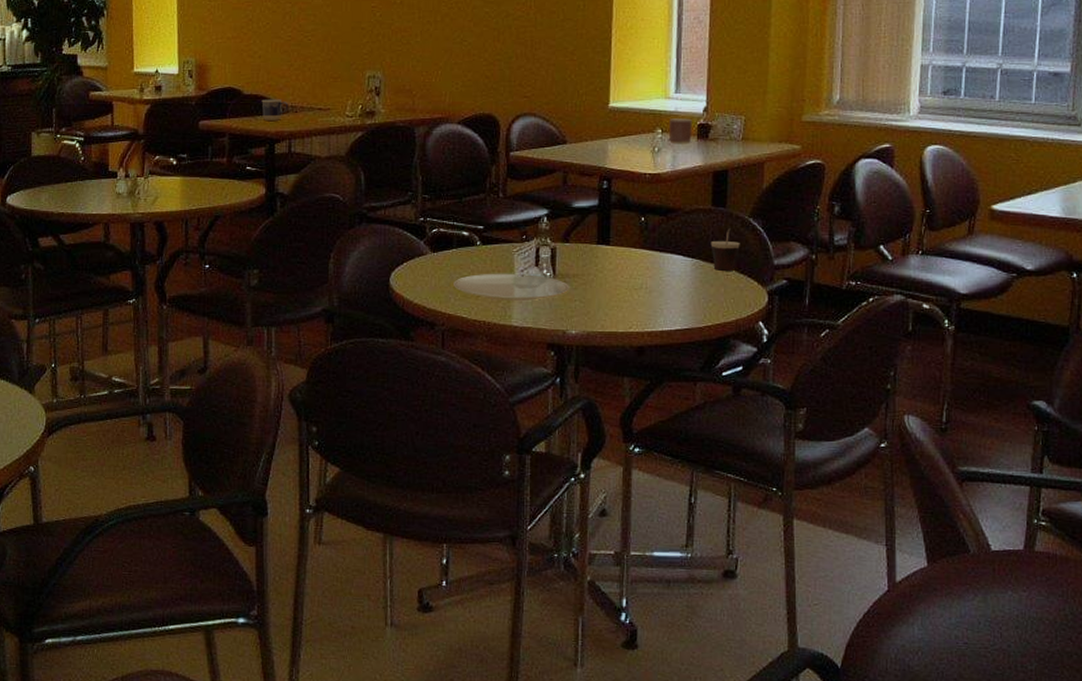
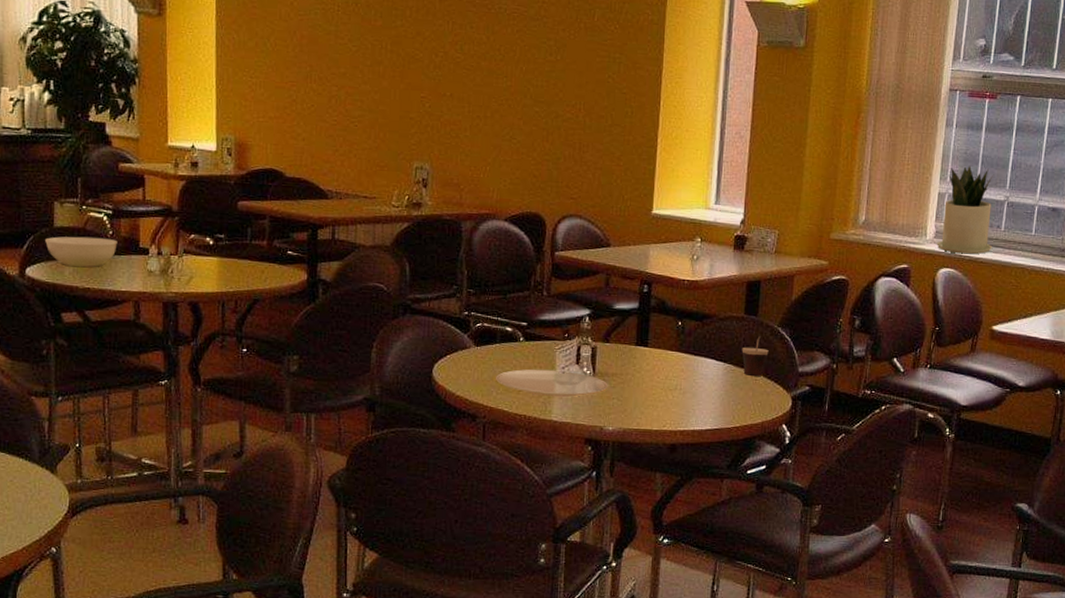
bowl: none [24,164,89,194] -> present [45,236,118,268]
cup: present [261,99,289,122] -> none [304,183,333,207]
mug: present [669,118,692,144] -> none [708,228,730,254]
planter: none [922,33,987,129] -> present [936,165,994,255]

